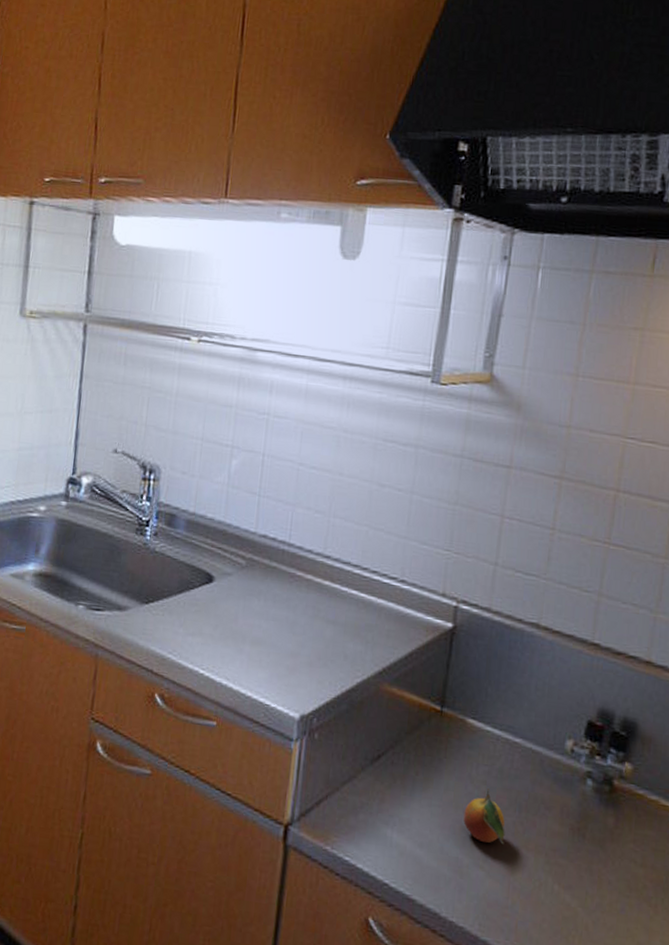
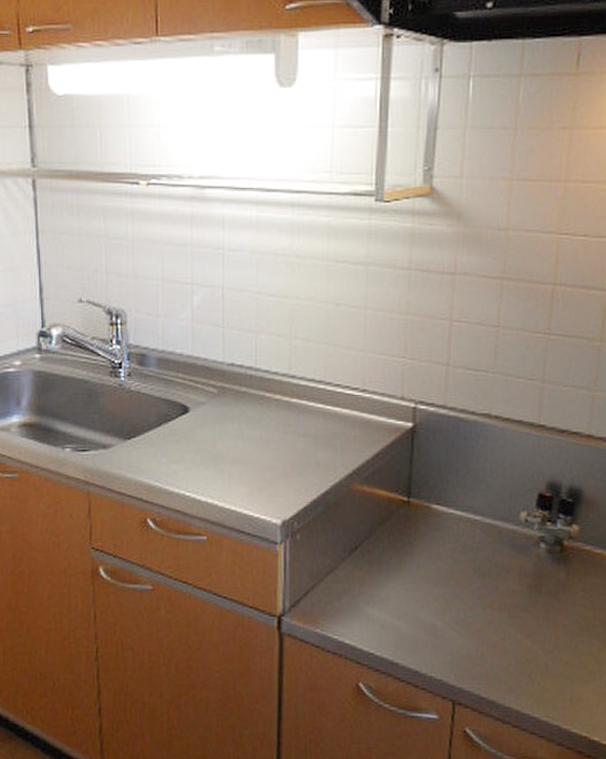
fruit: present [463,789,505,845] -> none [435,562,472,608]

